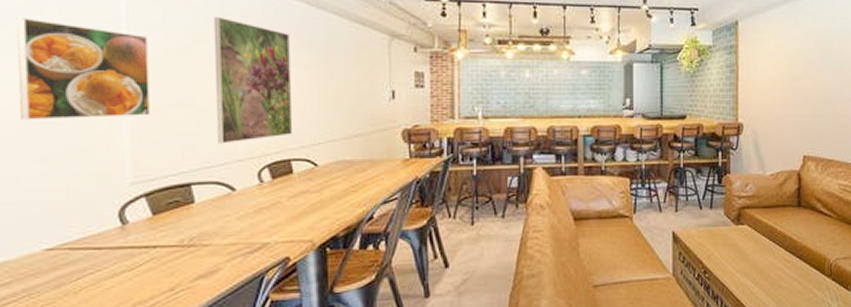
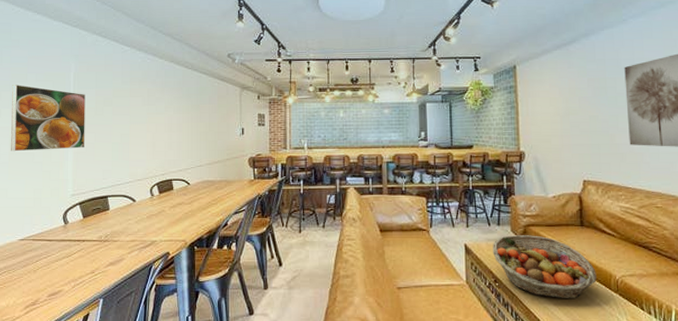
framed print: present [213,16,292,144] -> none [125,79,173,168]
fruit basket: none [704,218,811,288] -> present [493,235,597,299]

